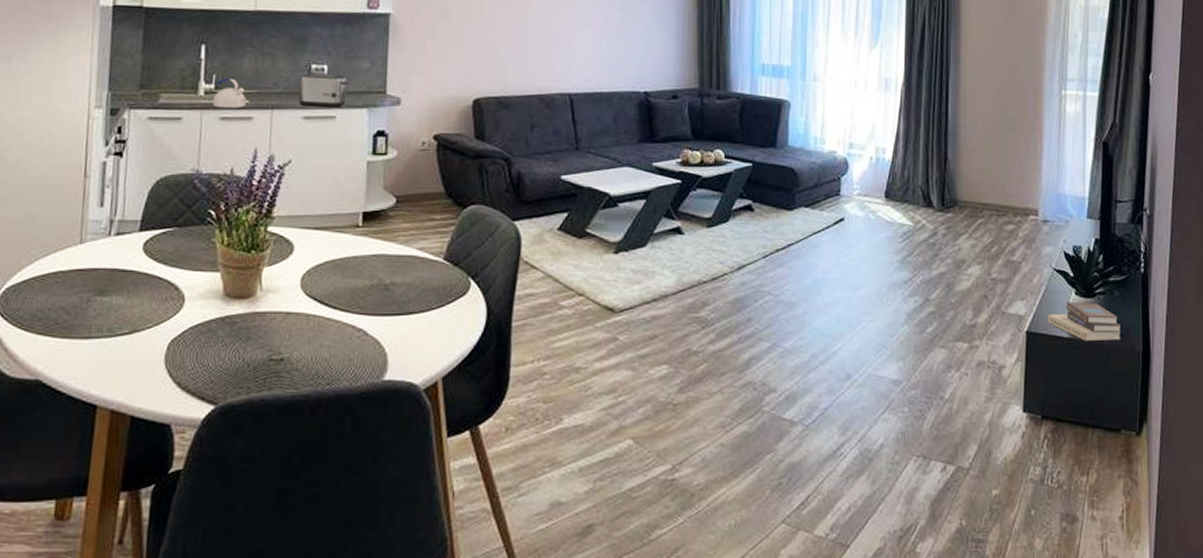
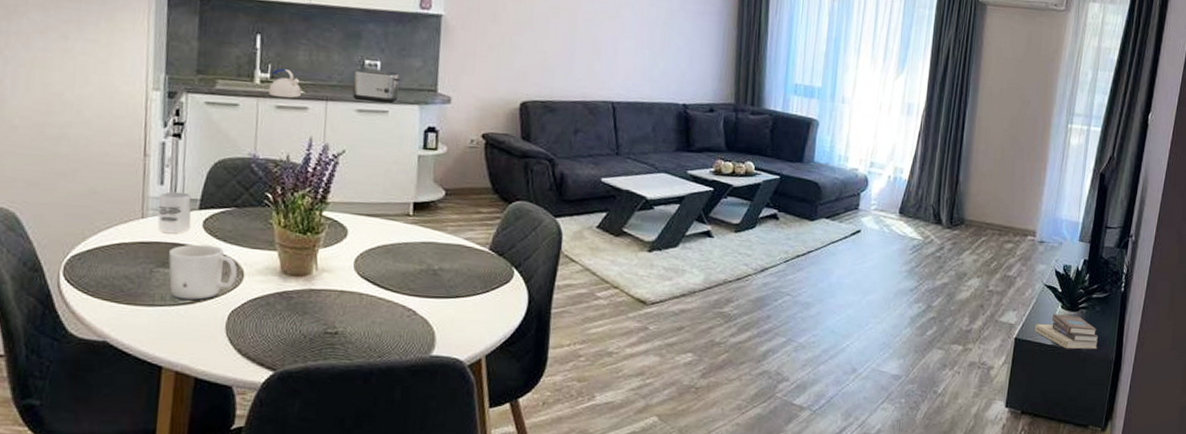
cup: none [96,213,132,259] -> present [157,191,192,234]
mug: none [106,269,179,331] -> present [168,244,238,301]

